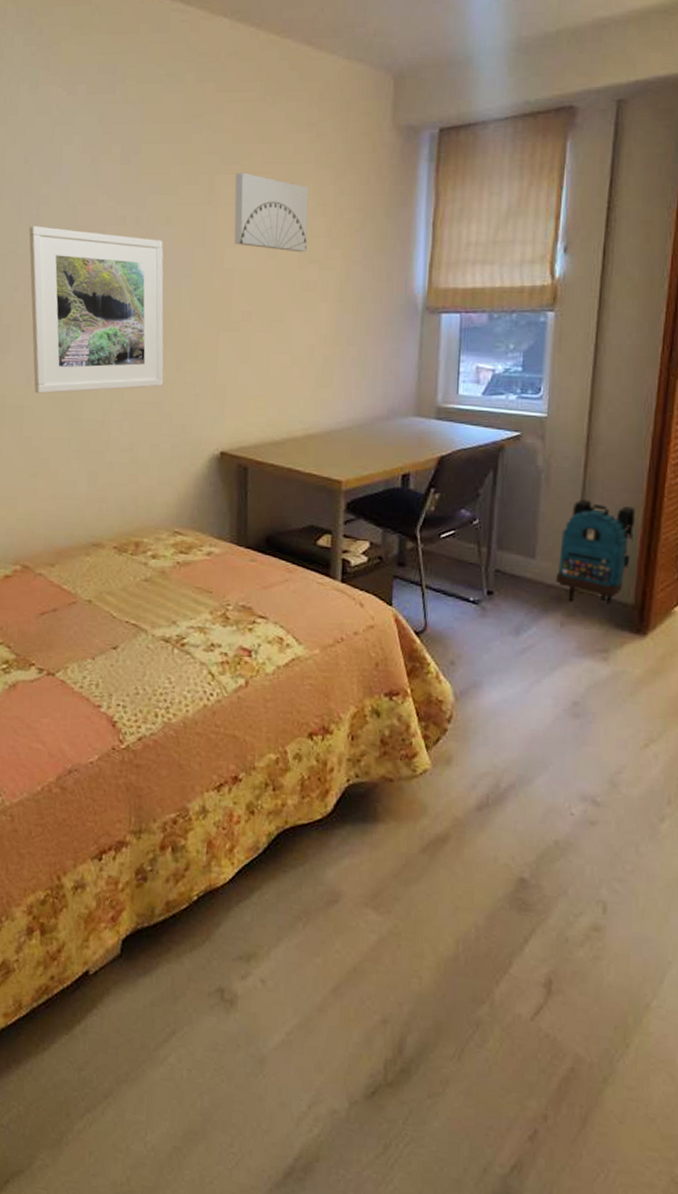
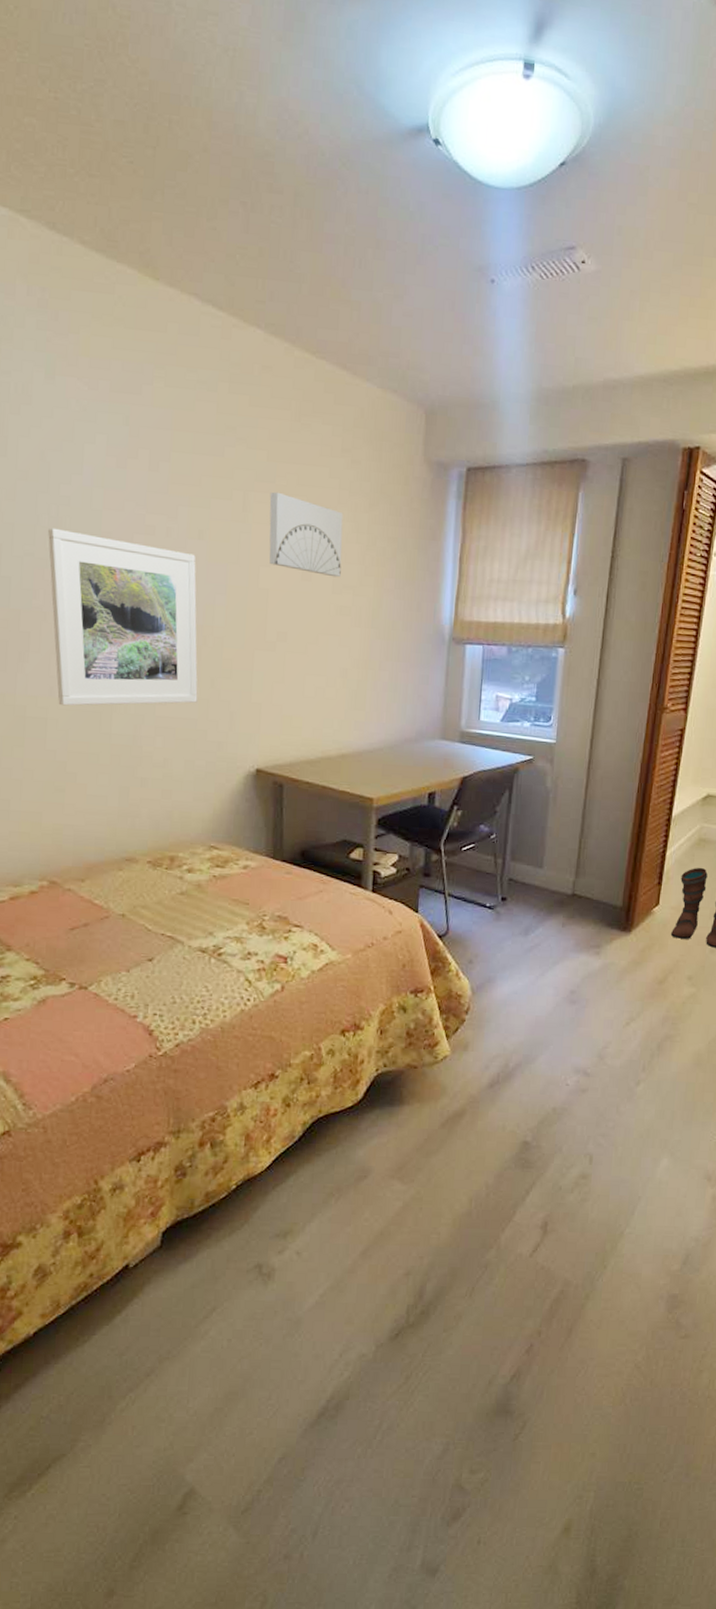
backpack: present [555,499,636,605] -> none [559,816,626,908]

